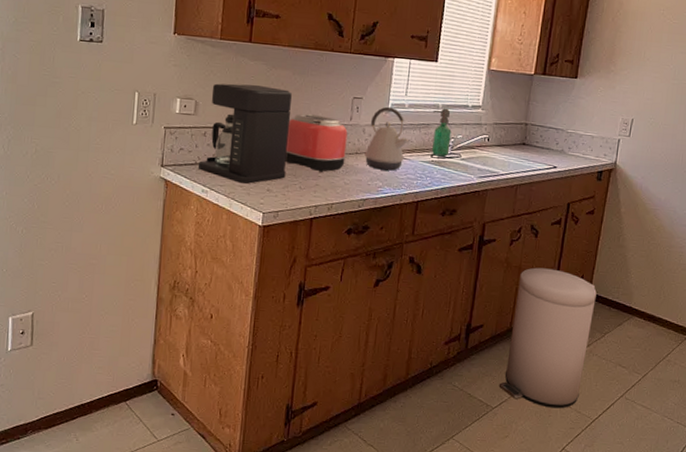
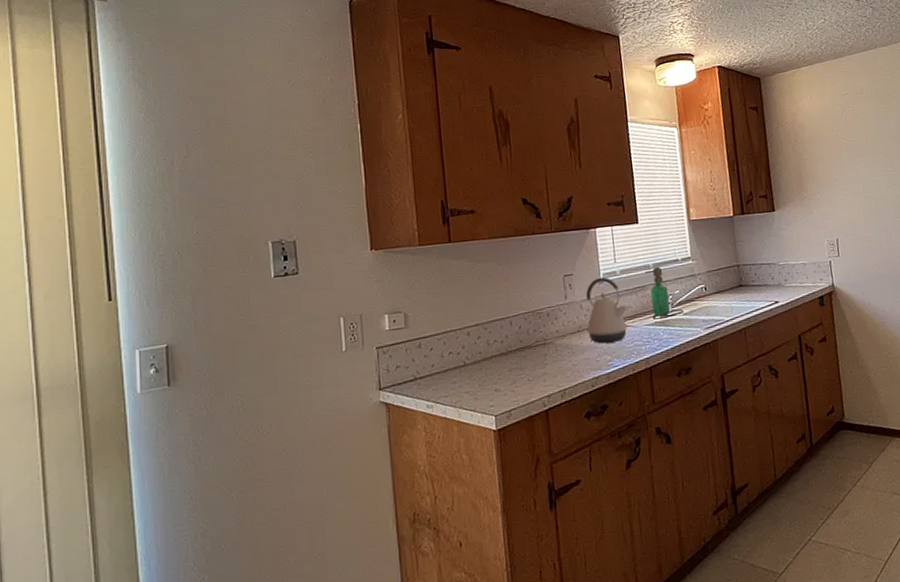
coffee maker: present [197,83,292,185] -> none [417,282,511,390]
toaster: present [284,113,348,172] -> none [503,300,570,359]
pedal bin: present [498,267,597,409] -> none [771,406,864,560]

